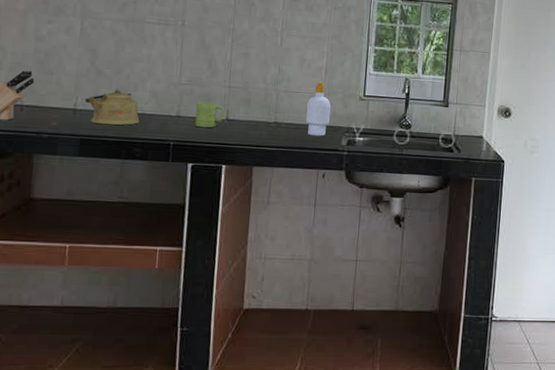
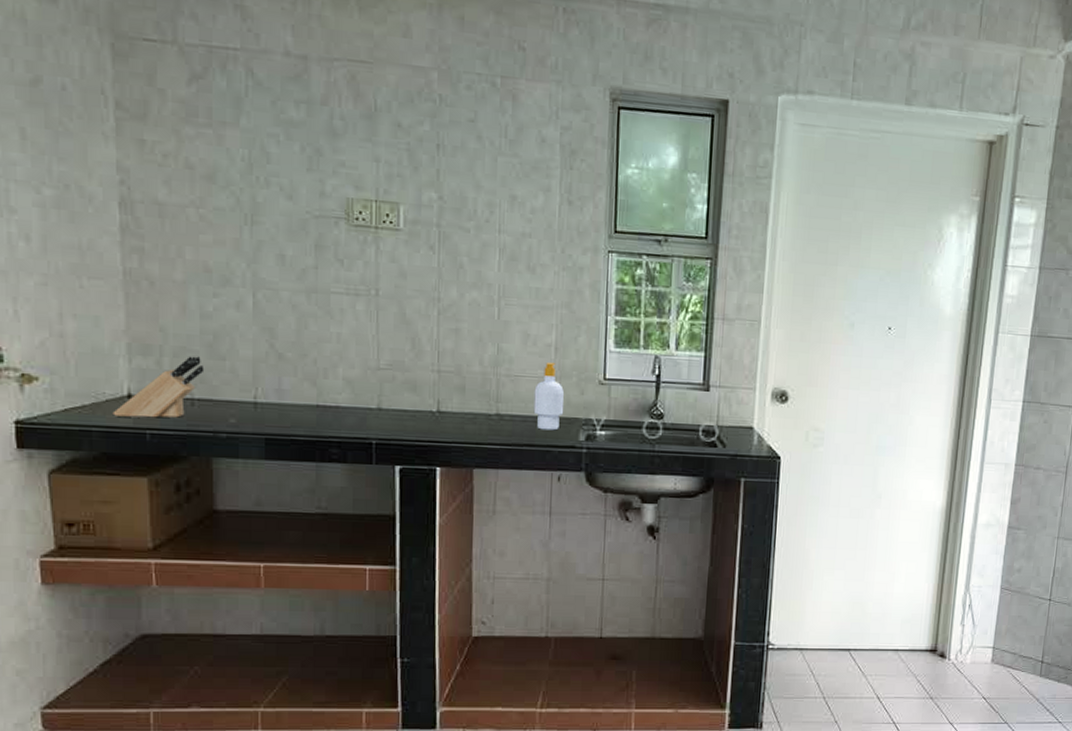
kettle: present [85,89,140,126] -> none [267,377,334,422]
mug: present [195,102,226,128] -> none [399,390,436,423]

